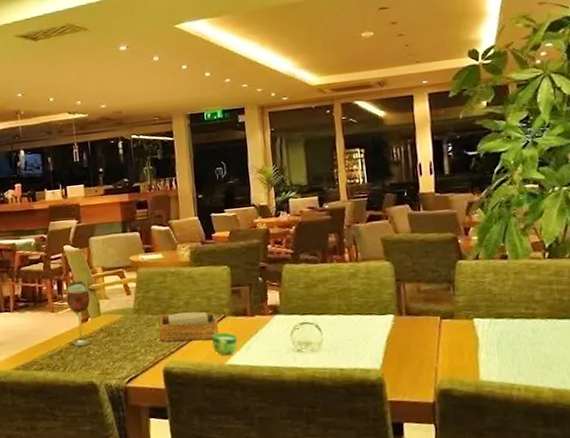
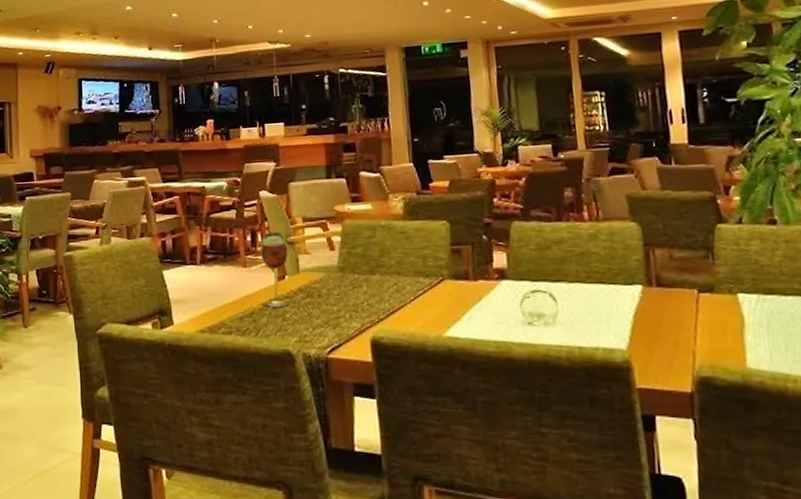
napkin holder: present [159,311,219,342] -> none [367,272,436,307]
cup: present [211,332,238,356] -> none [427,298,459,326]

